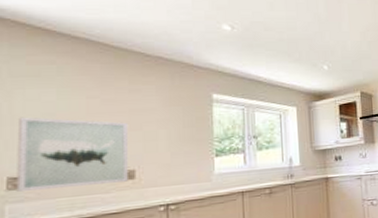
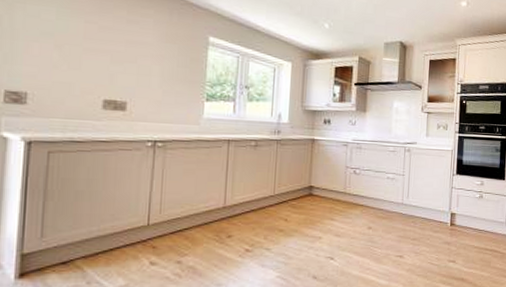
wall art: present [16,117,129,192] -> none [13,32,124,112]

